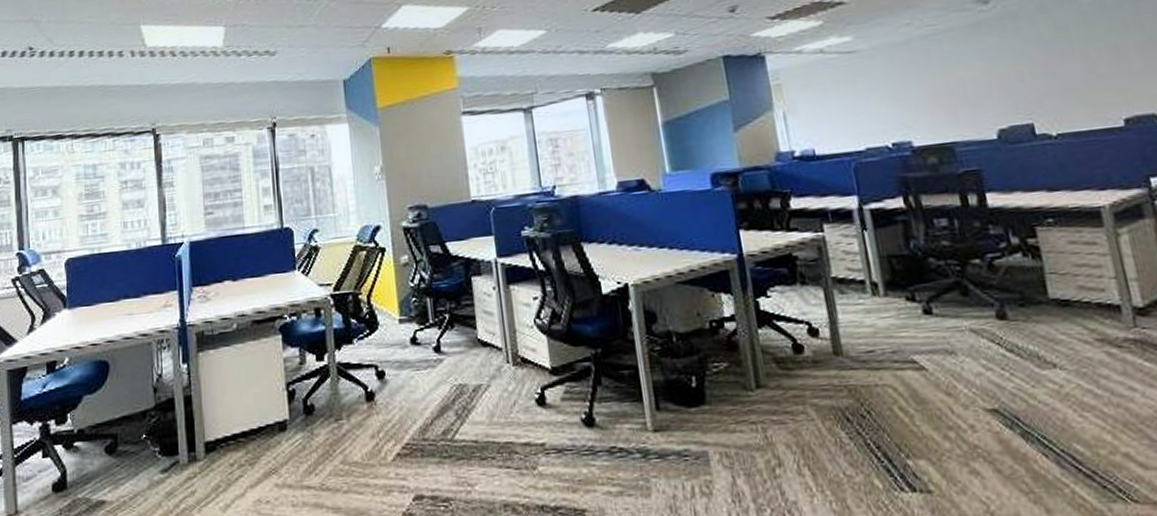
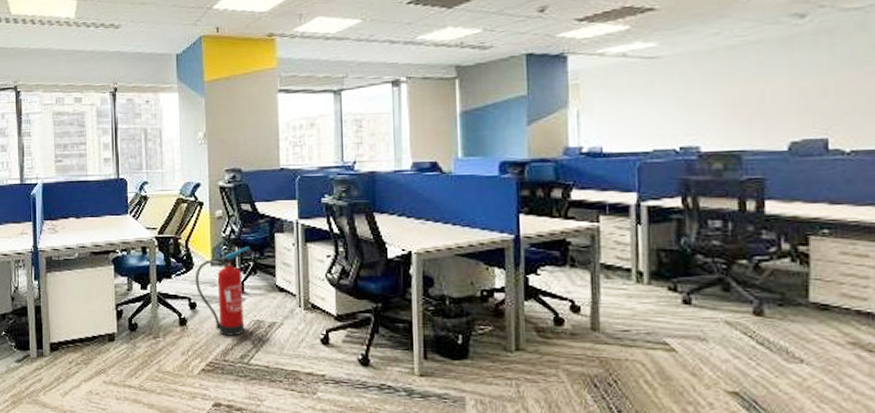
fire extinguisher: none [381,296,446,408] -> present [195,247,251,336]

